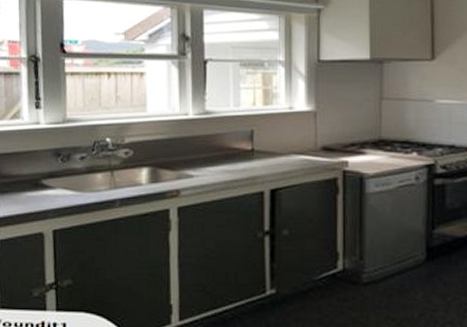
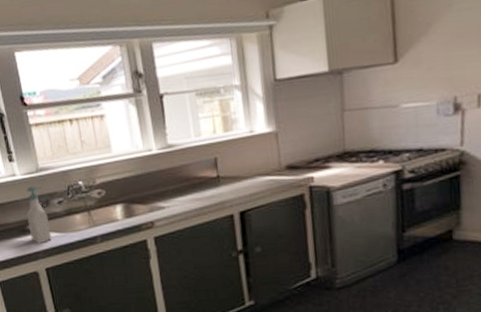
soap bottle: none [43,136,67,202] -> present [26,185,52,244]

